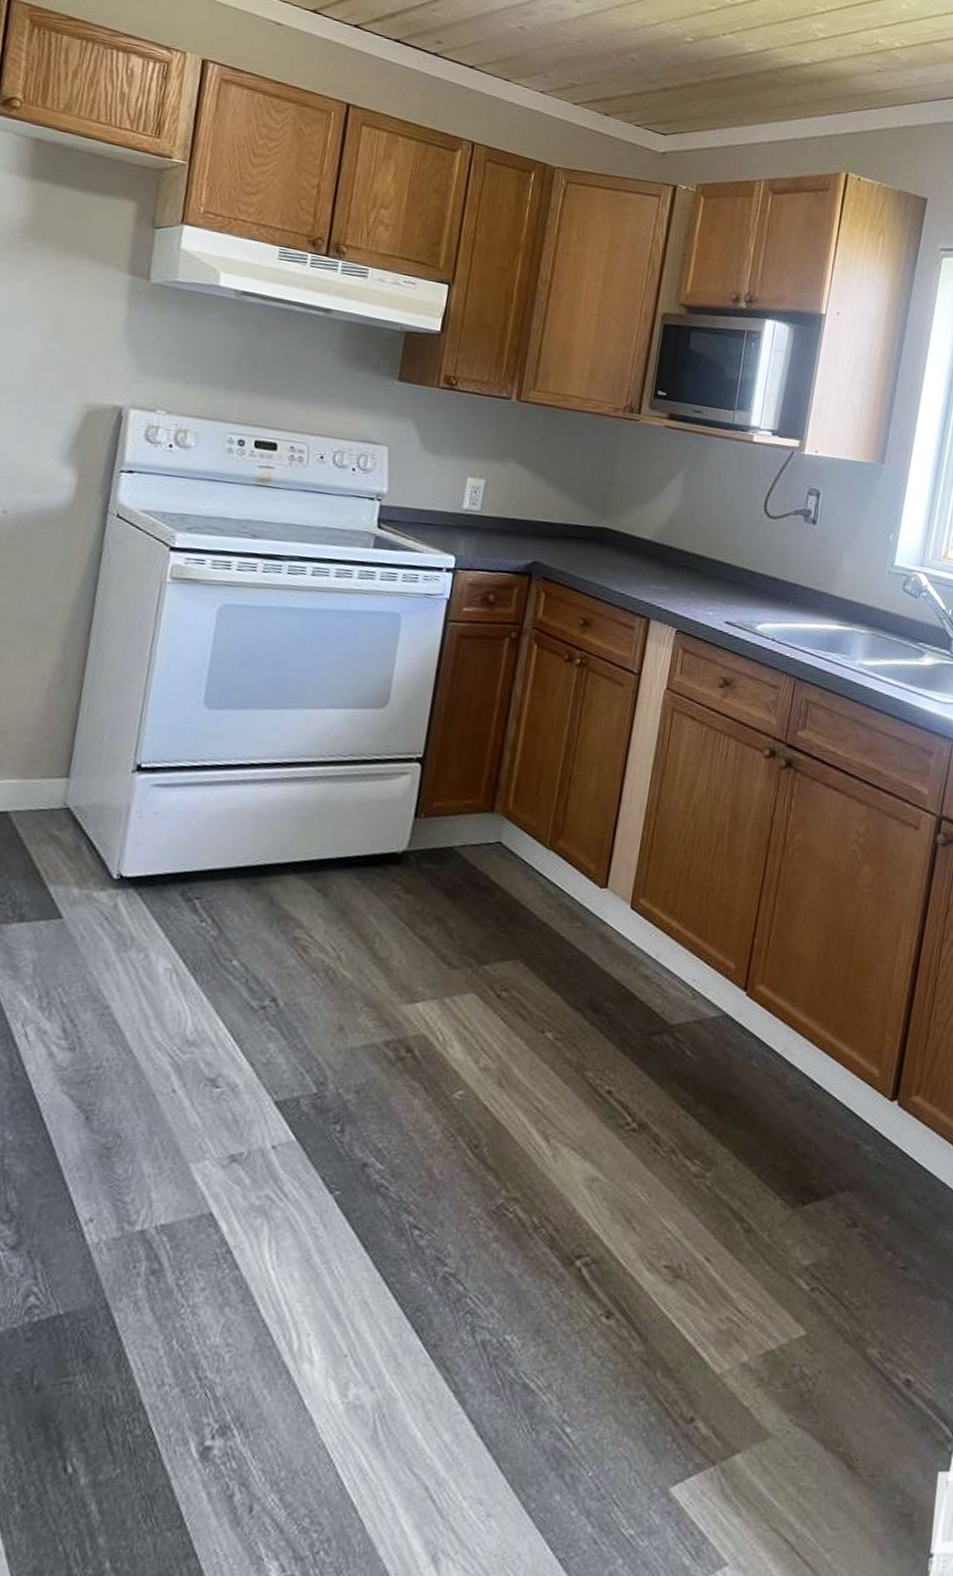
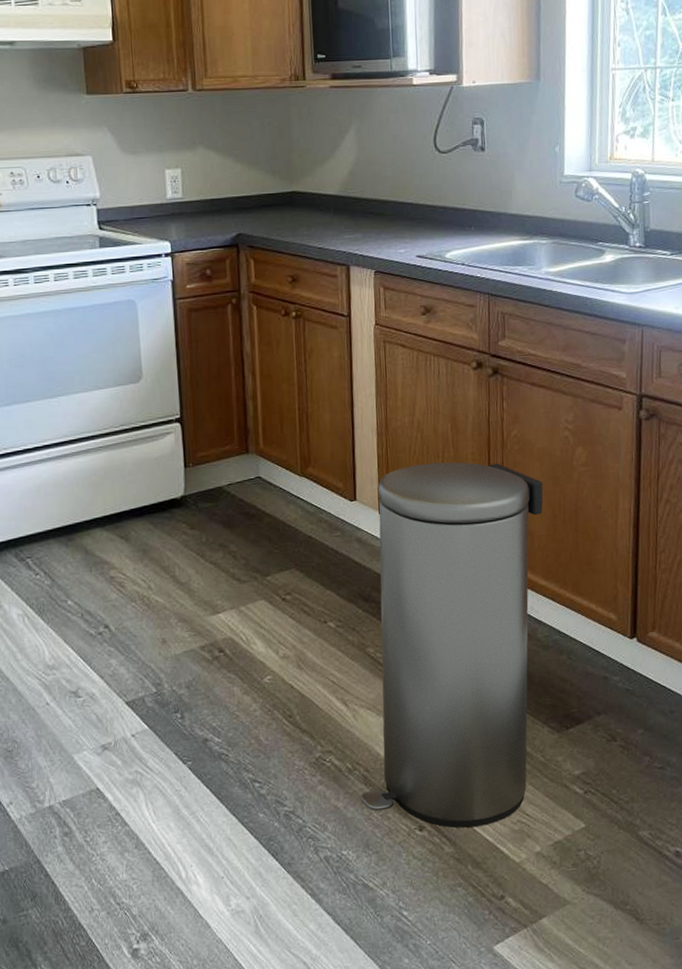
pedal bin: none [541,856,821,1320] -> present [360,462,543,828]

